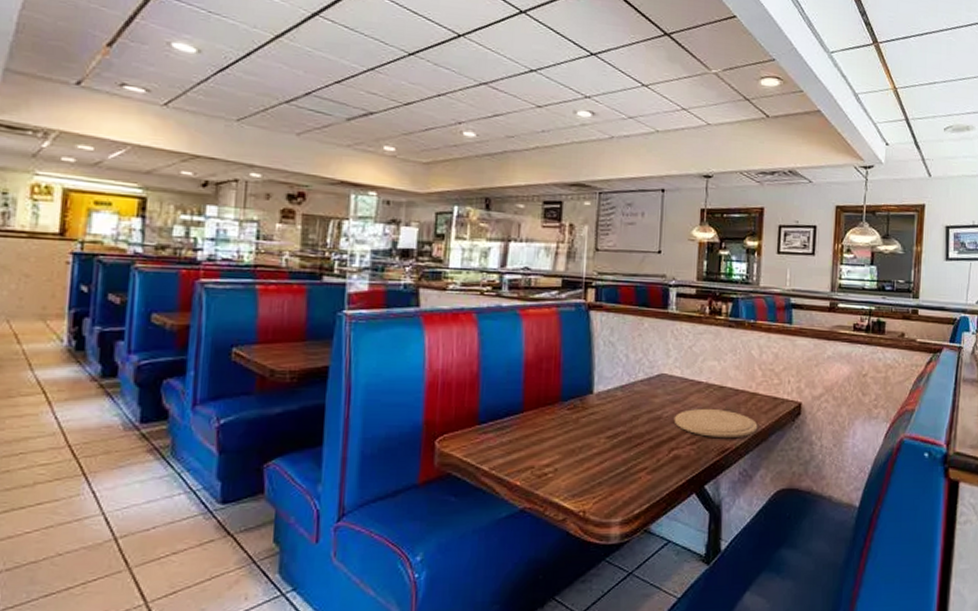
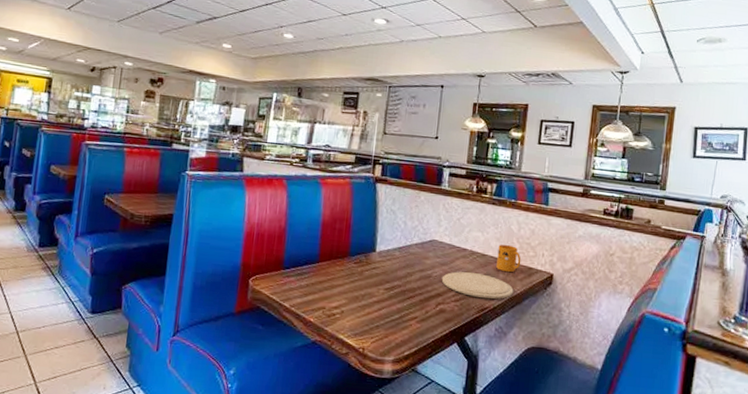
mug: none [737,374,765,405] -> present [496,245,521,273]

